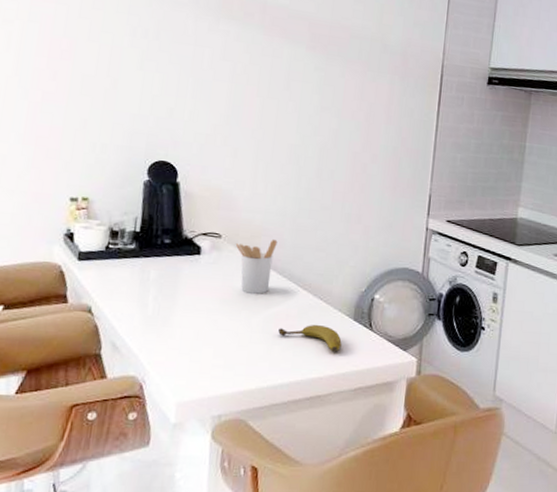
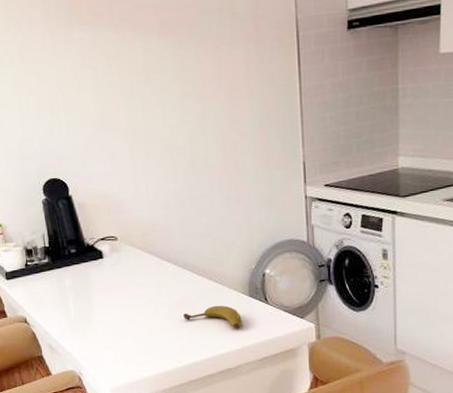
utensil holder: present [235,240,278,294] -> none [130,233,168,287]

